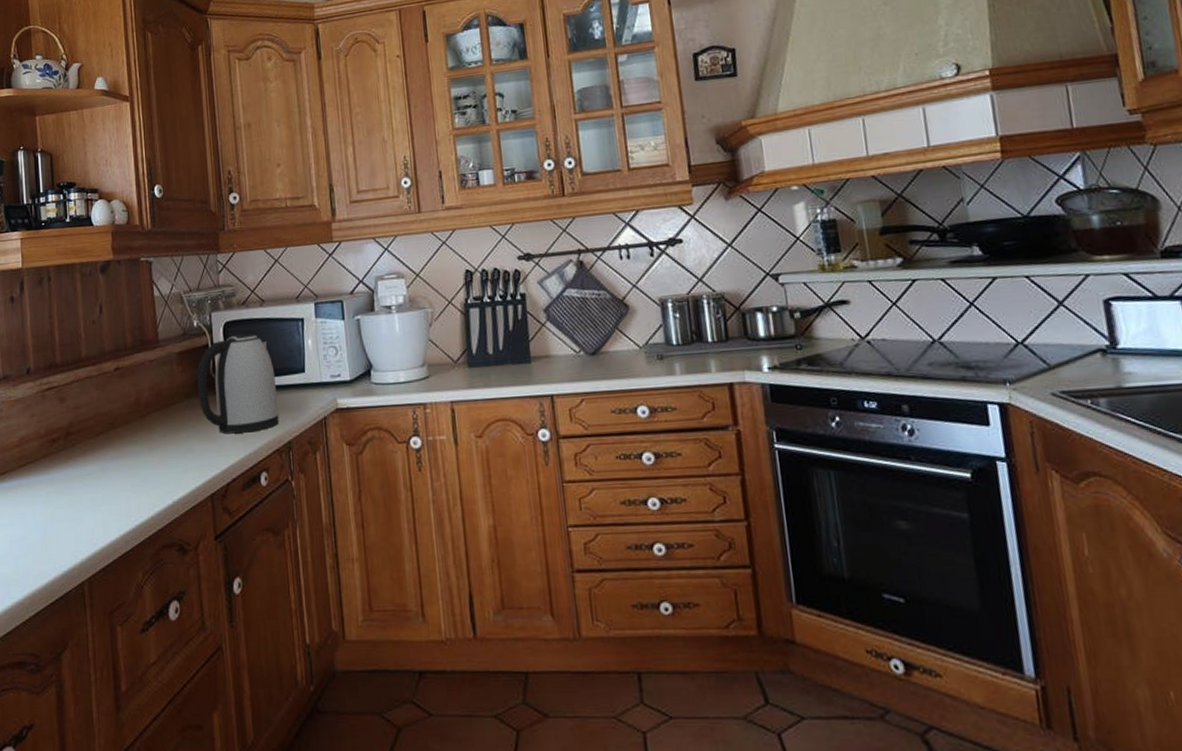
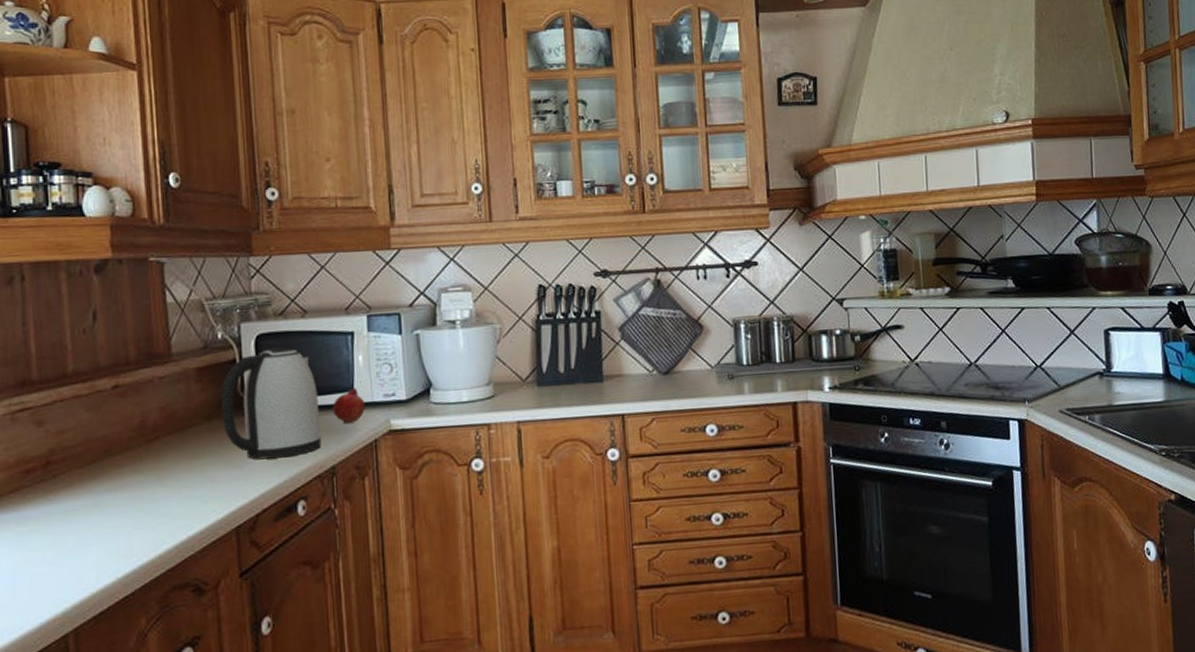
fruit: none [287,368,315,402] -> present [332,387,366,423]

